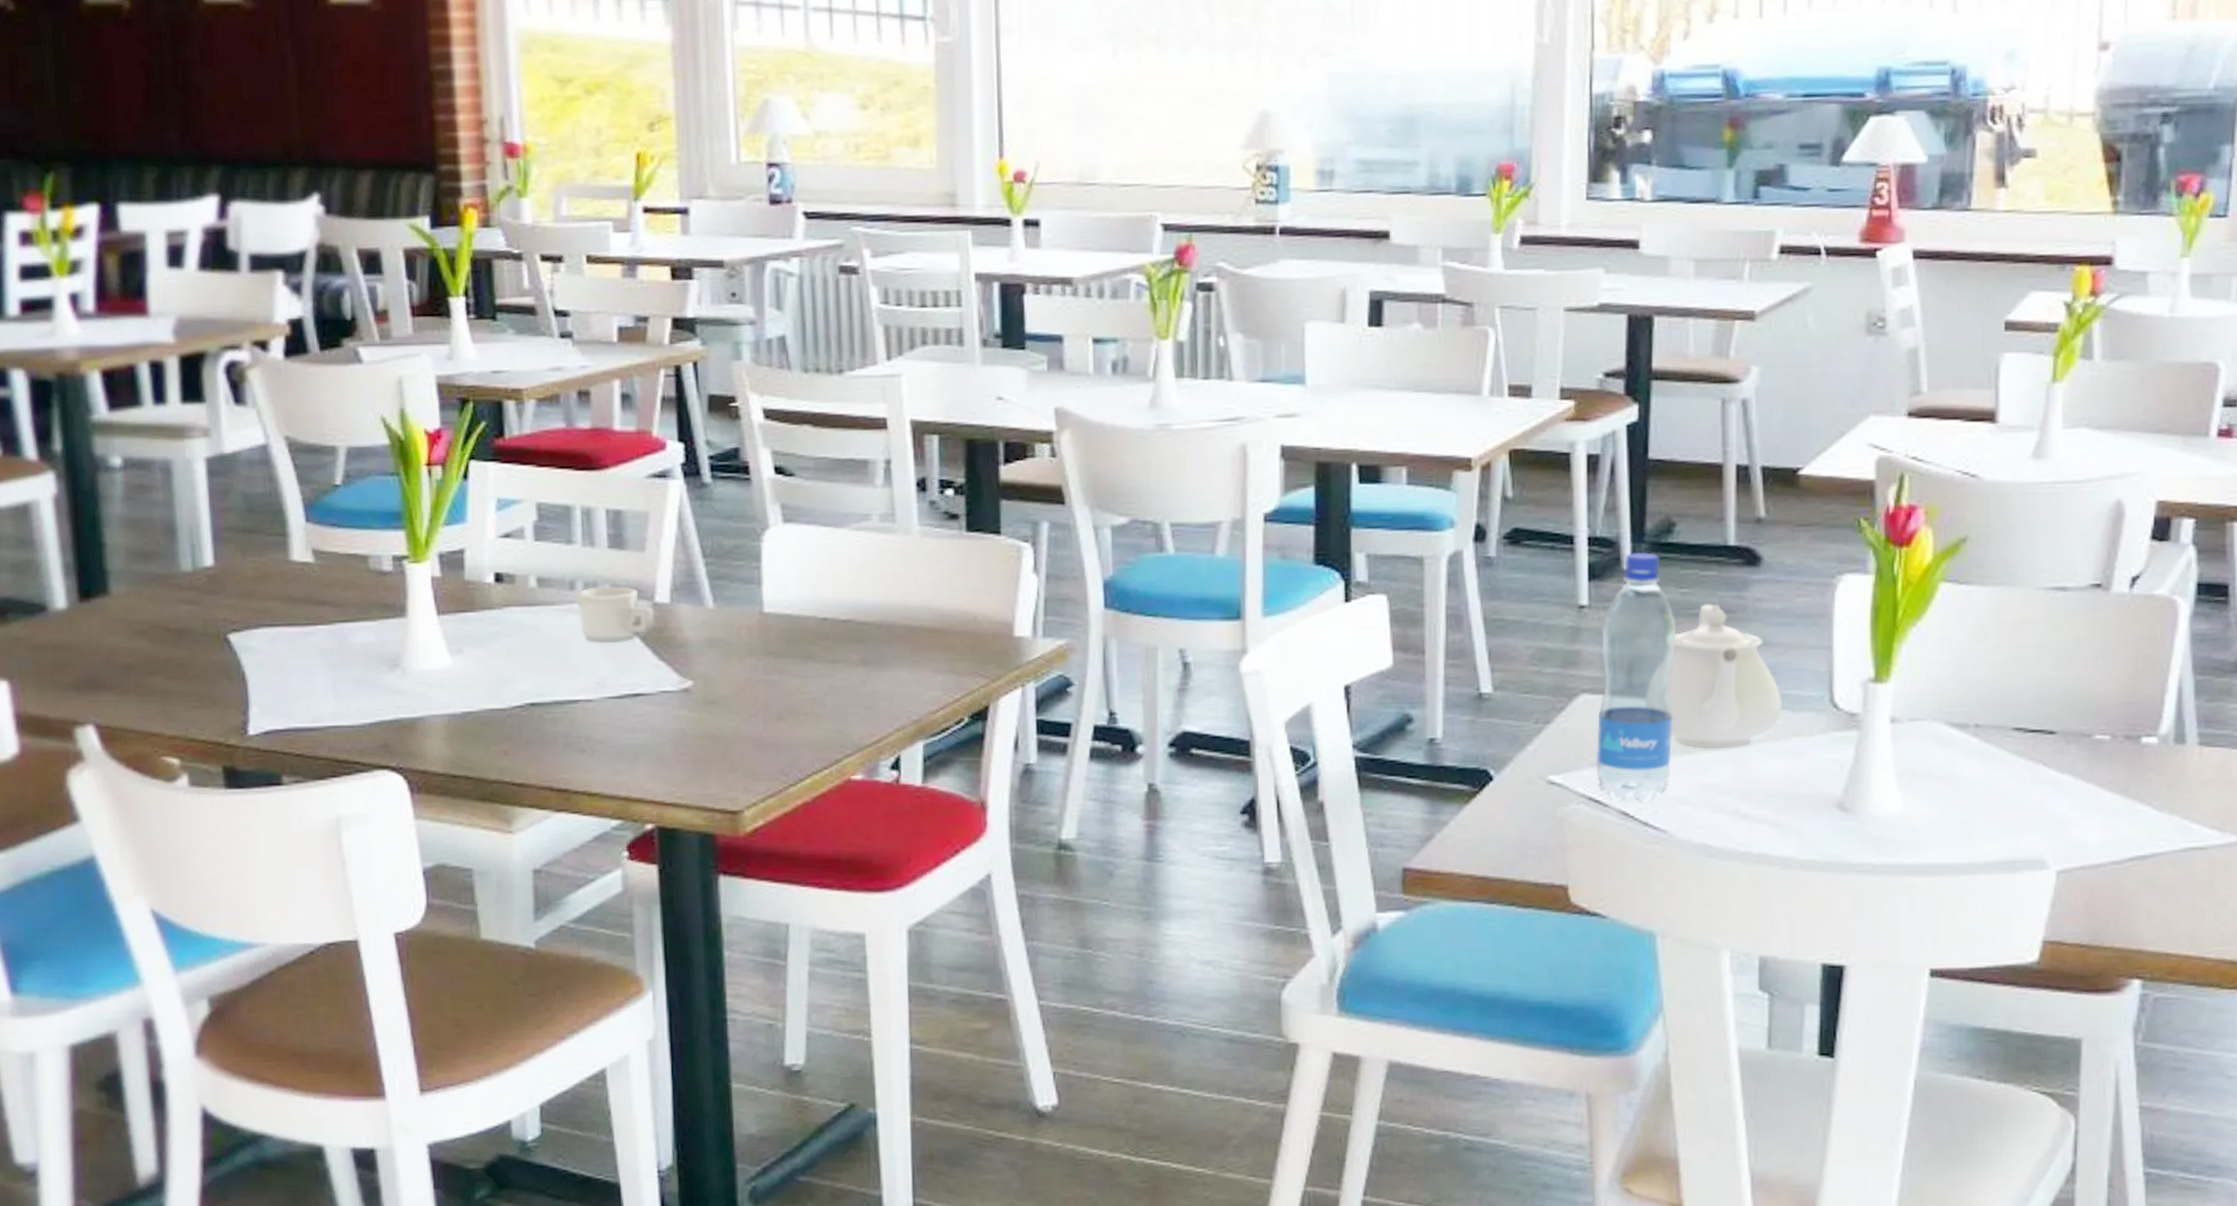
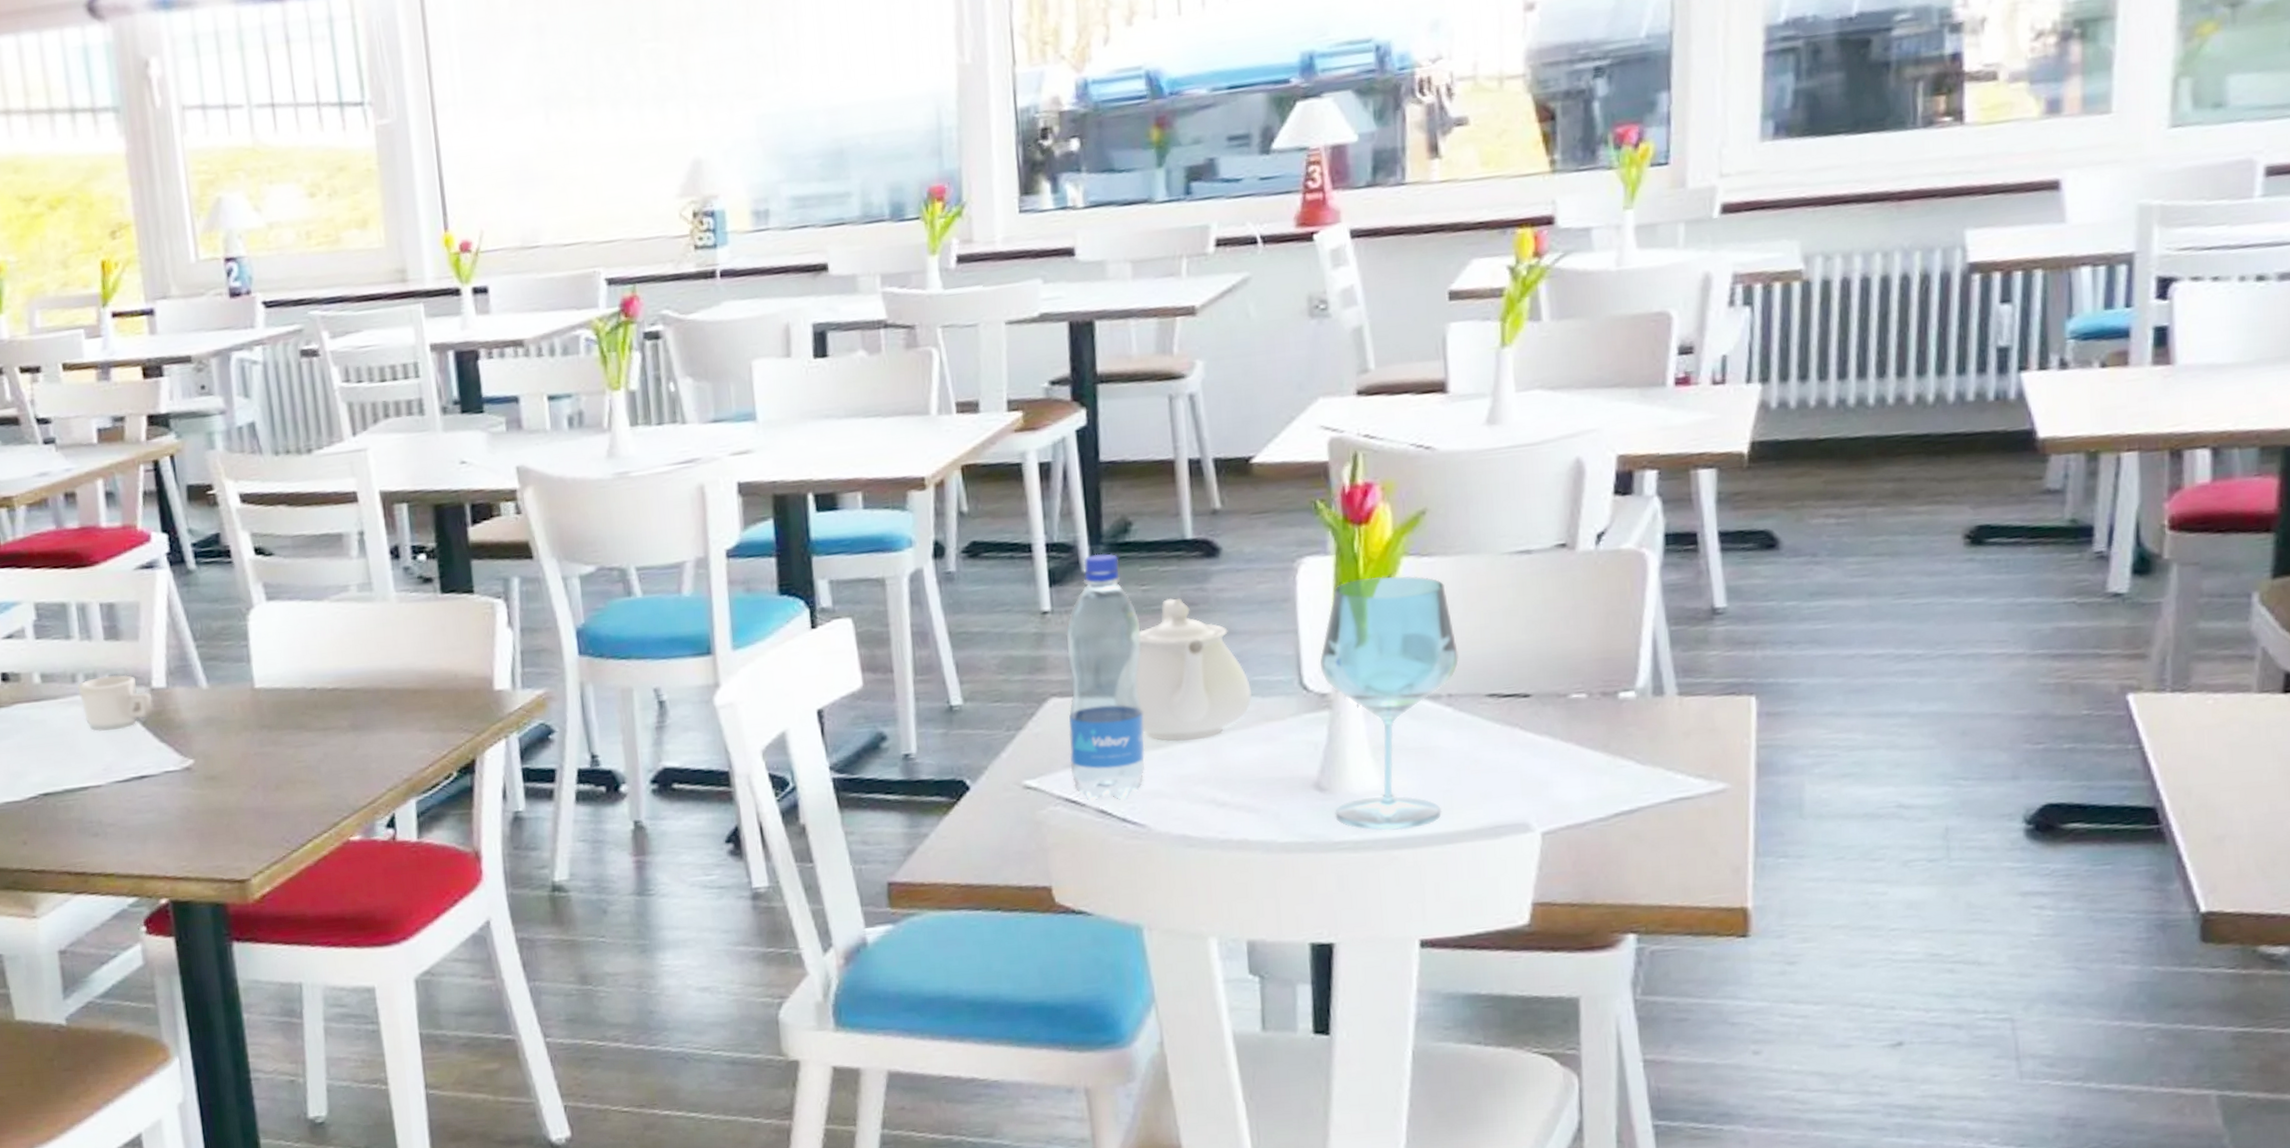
wine glass: none [1851,600,1988,857] -> present [1320,575,1459,831]

